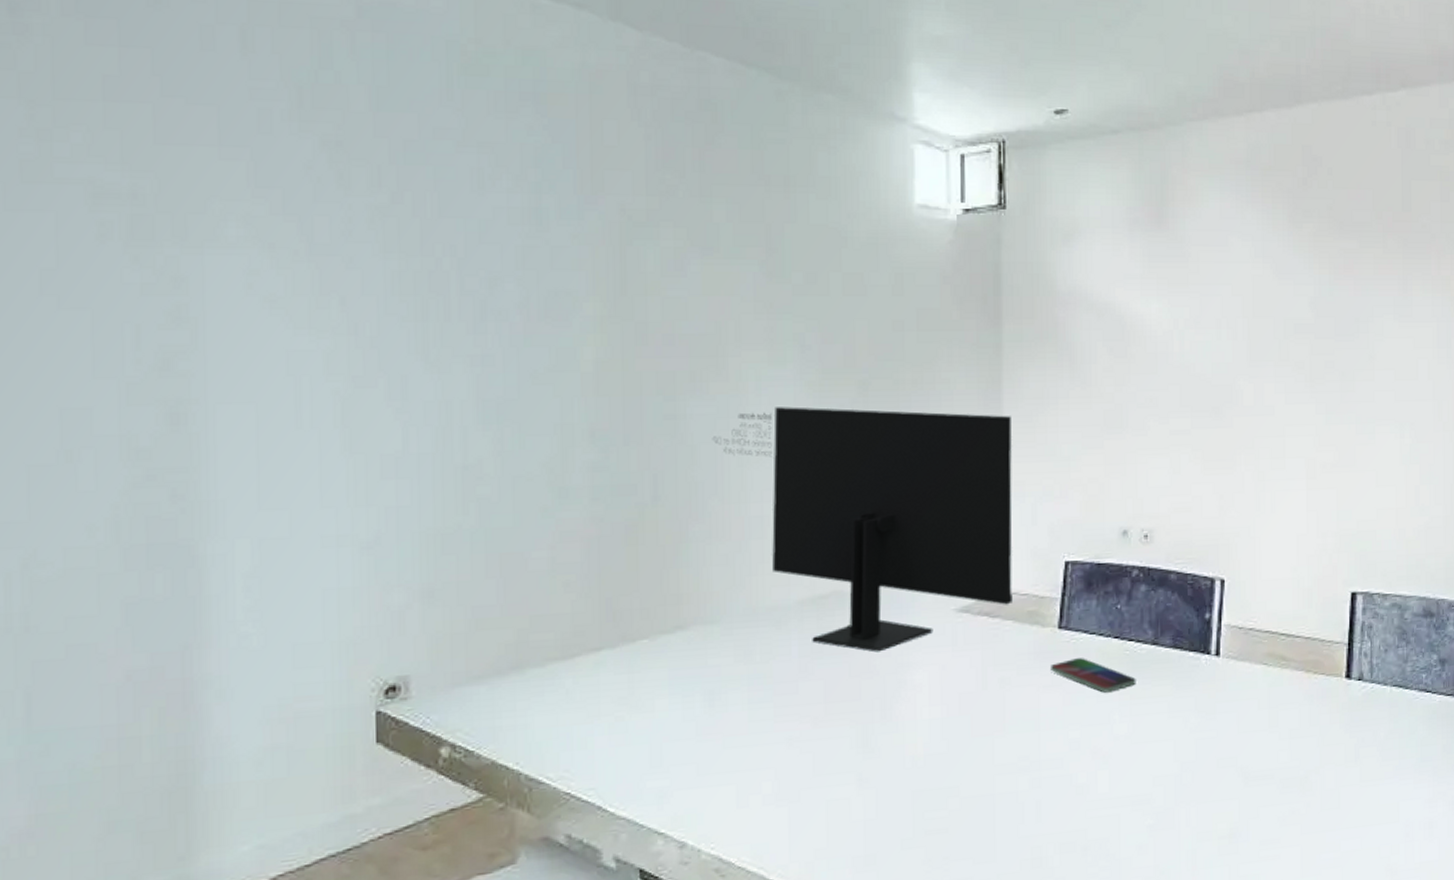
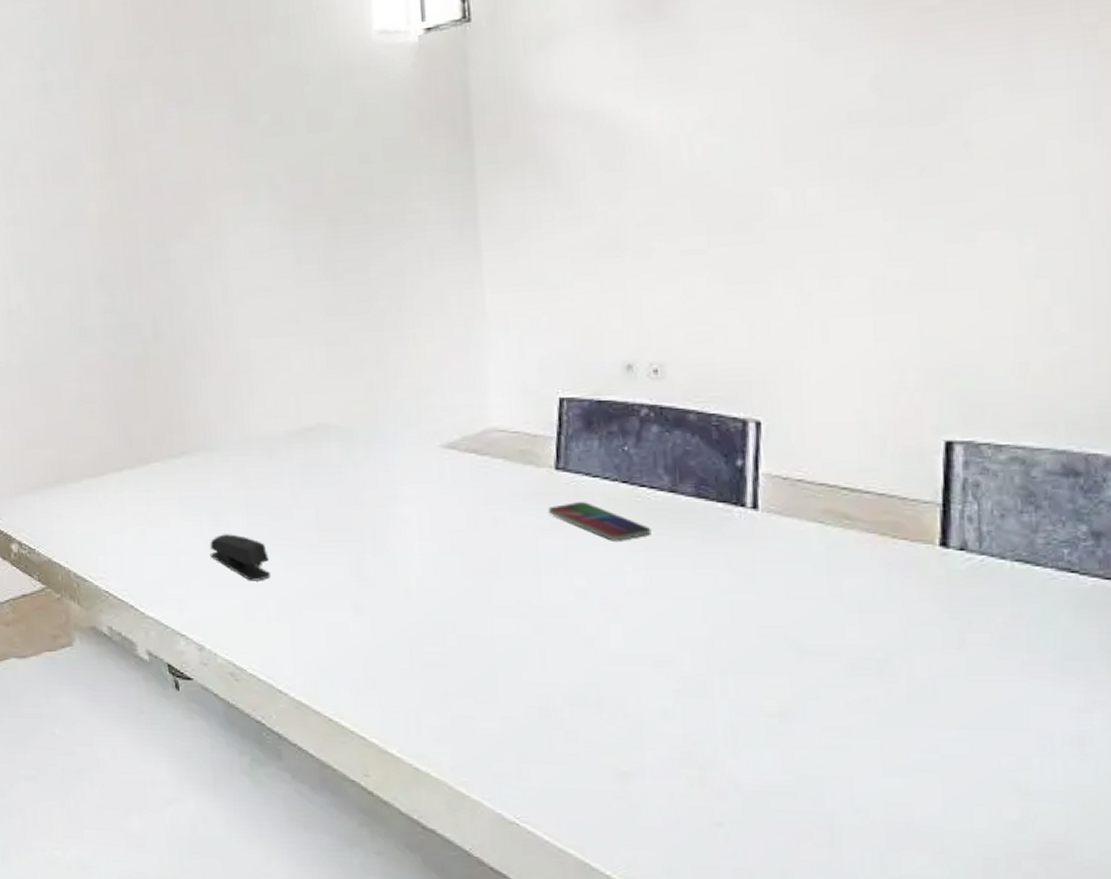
stapler: none [701,714,769,764] -> present [209,534,270,581]
computer monitor: present [712,407,1013,653] -> none [199,243,502,485]

